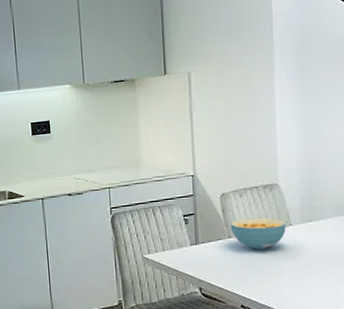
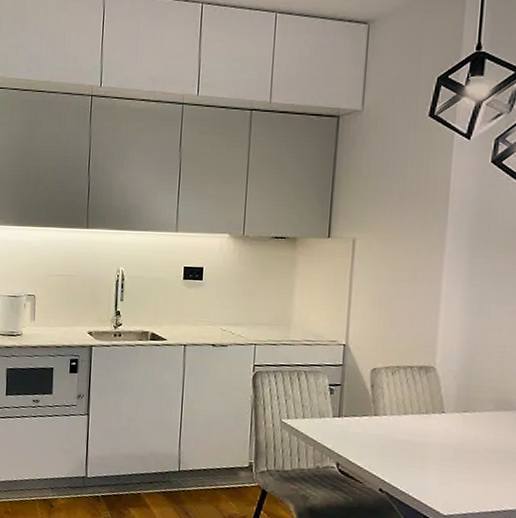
cereal bowl: present [230,217,287,250] -> none [377,398,440,434]

